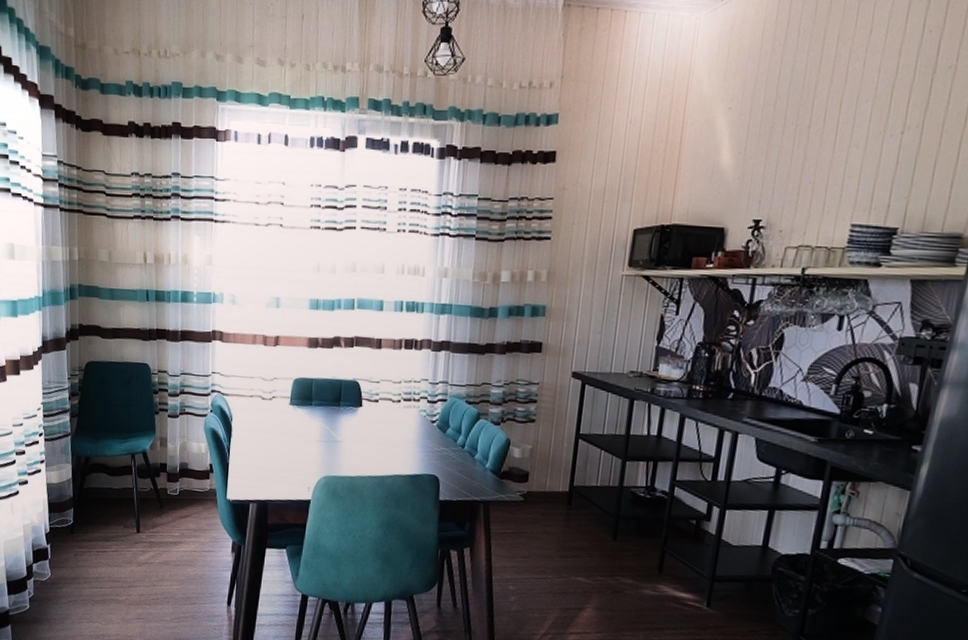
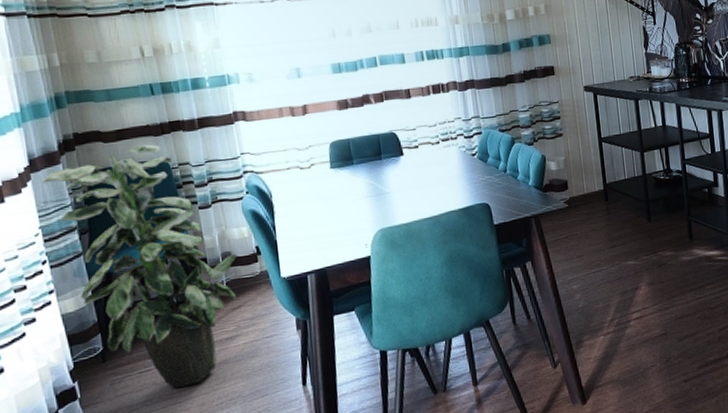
indoor plant: none [50,346,193,576] -> present [42,144,237,389]

